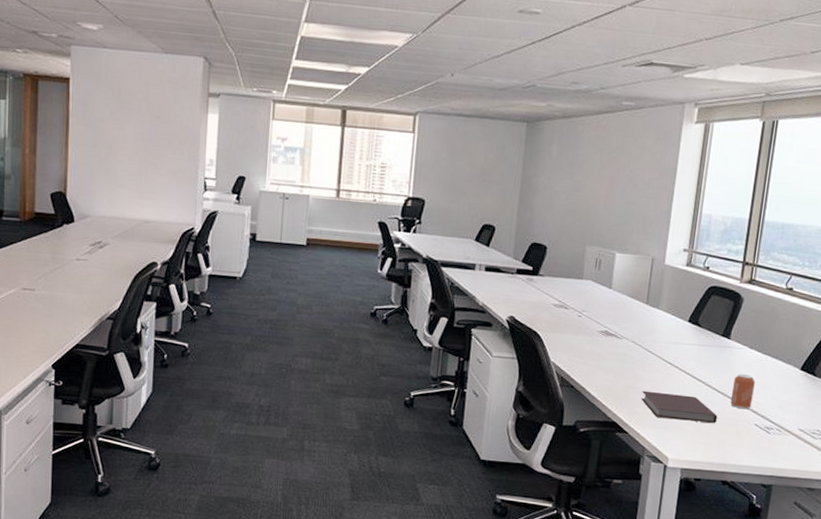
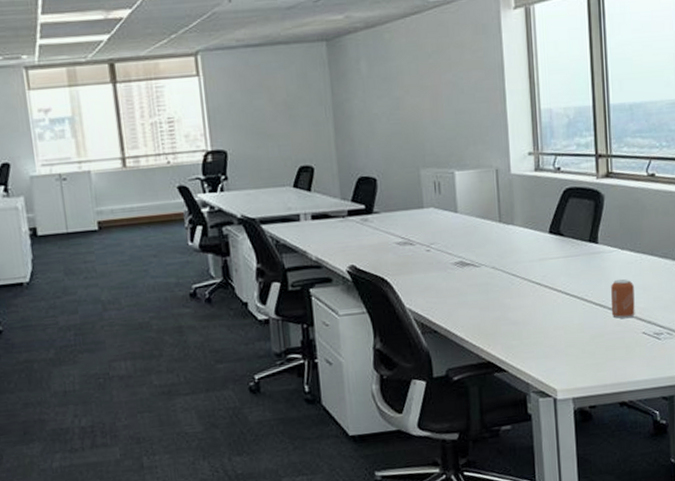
notebook: present [641,390,718,423] -> none [514,315,601,347]

